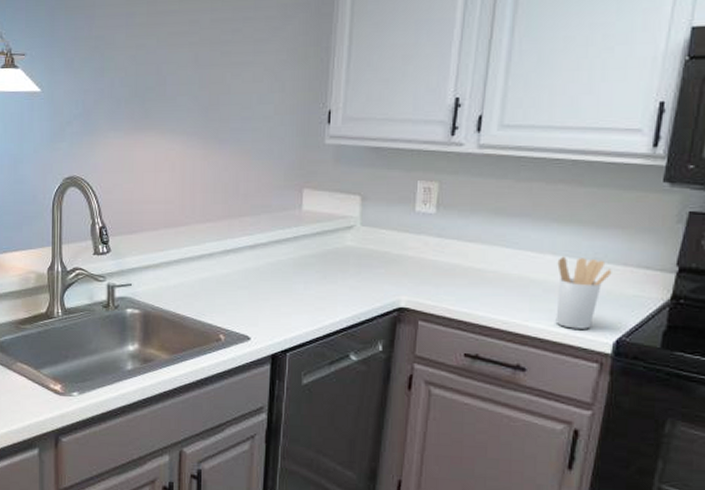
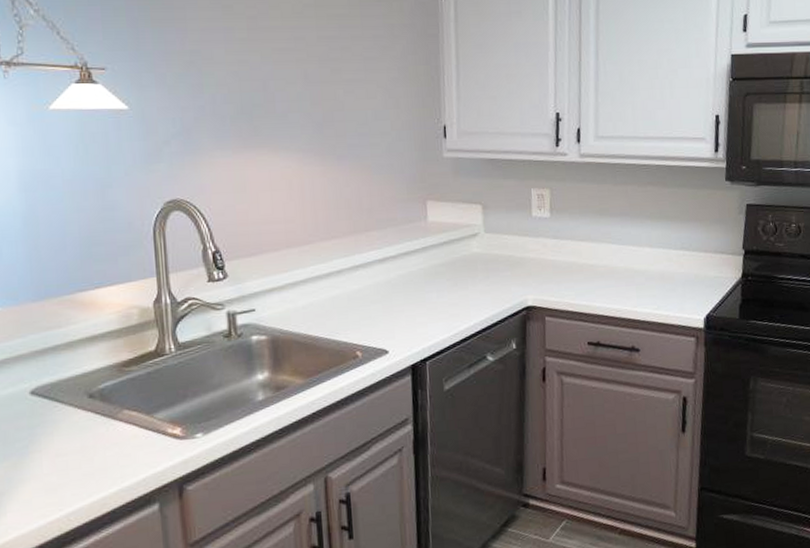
utensil holder: present [555,256,612,329] -> none [654,248,697,310]

